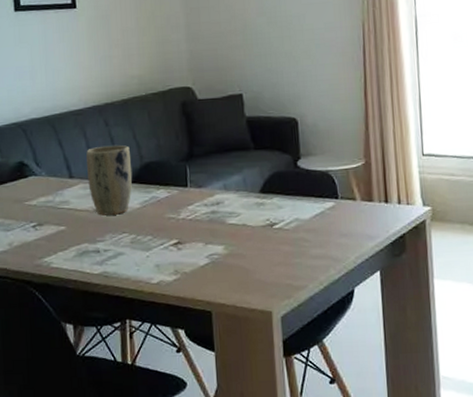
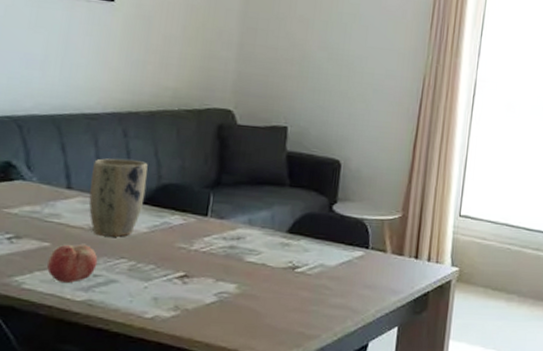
fruit: none [66,225,105,260] -> present [46,245,98,284]

